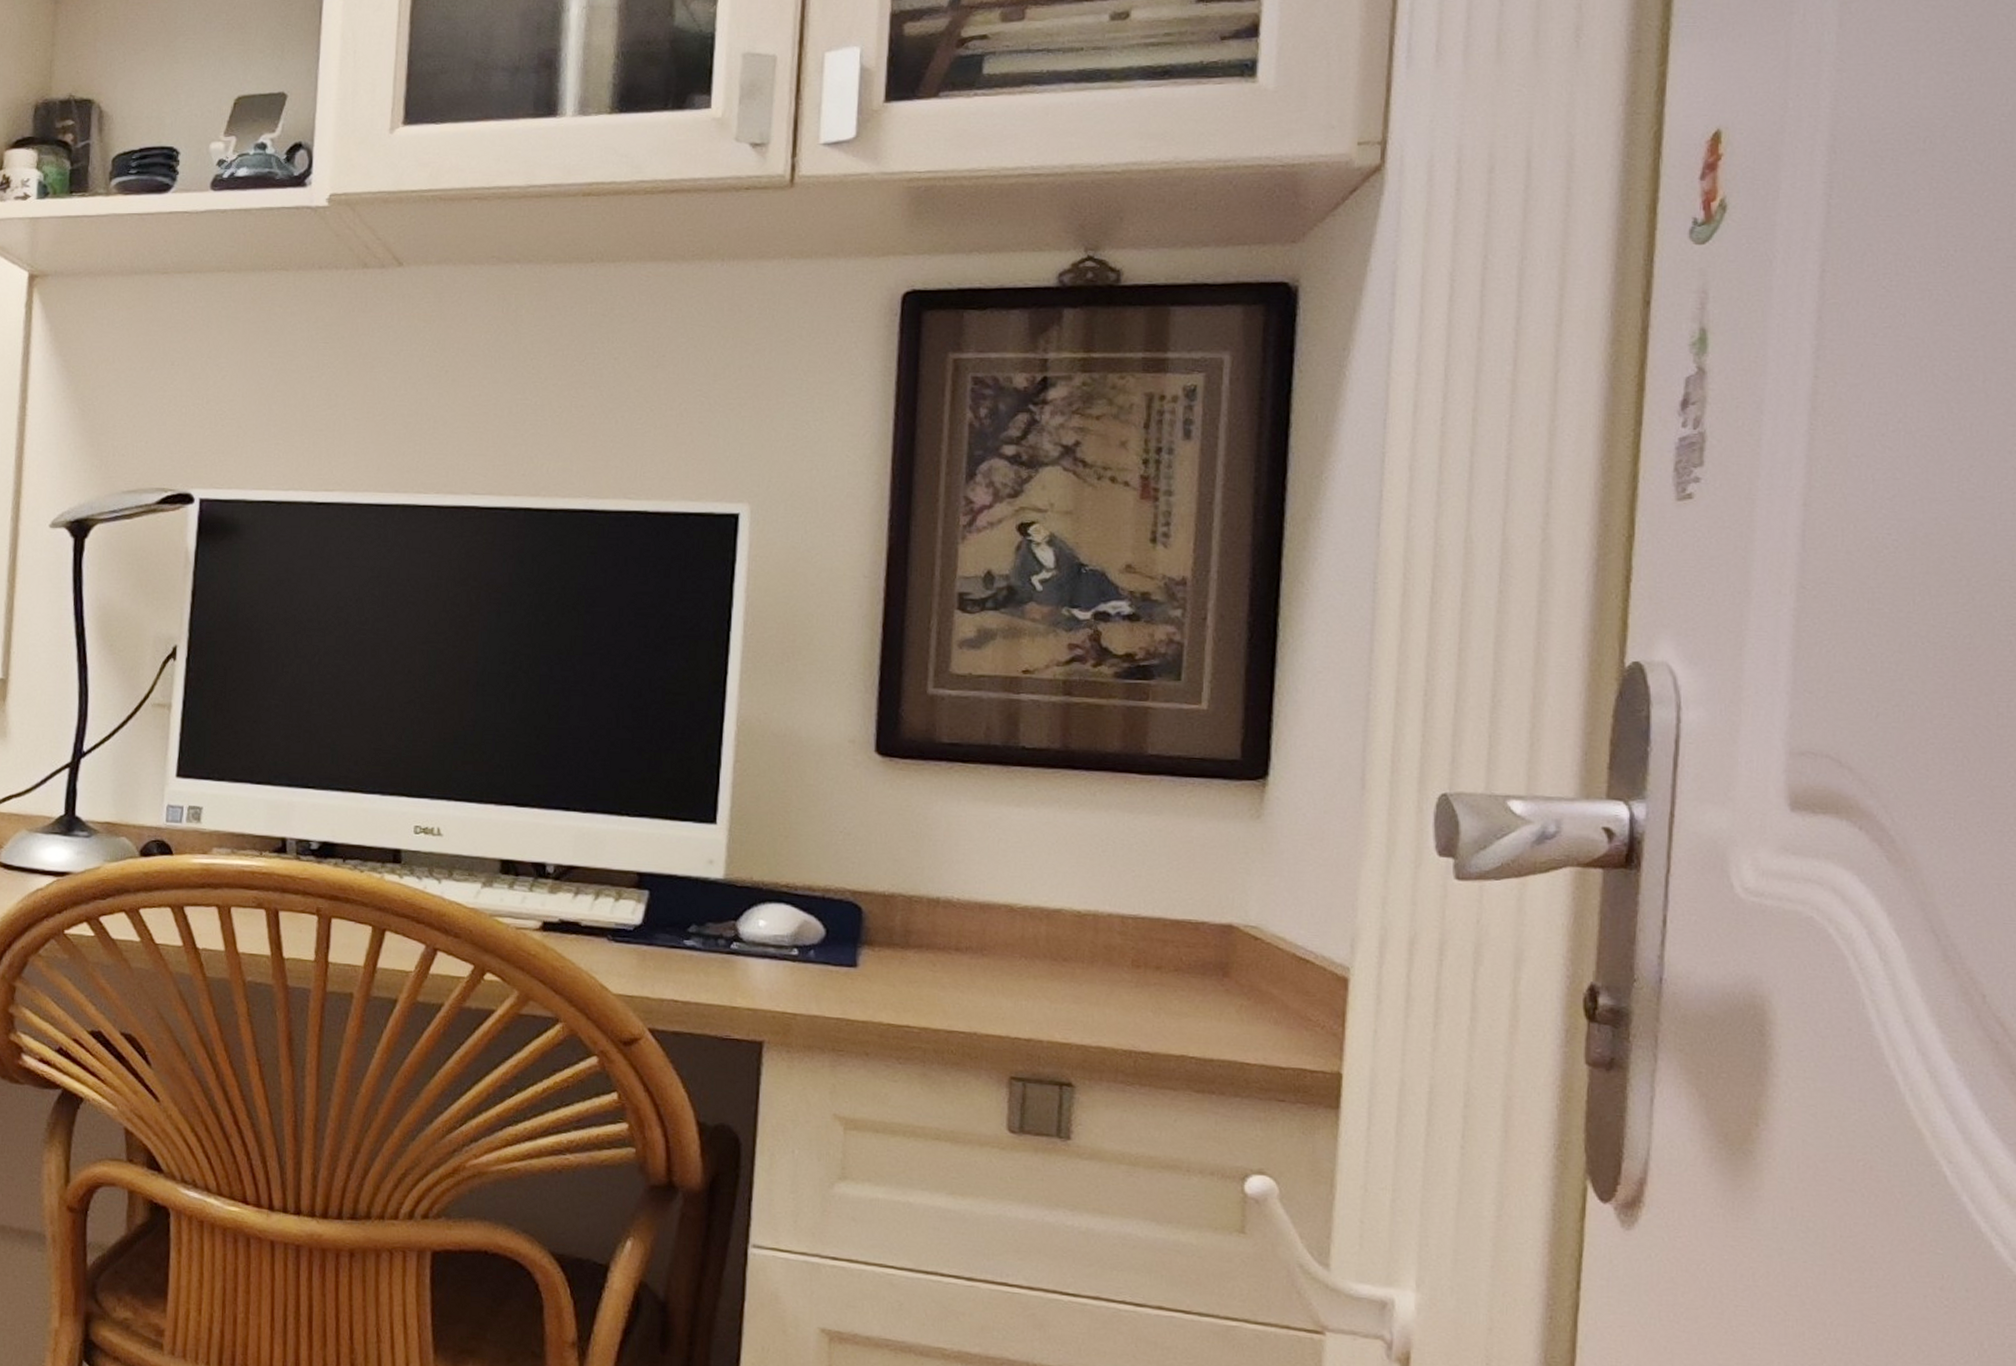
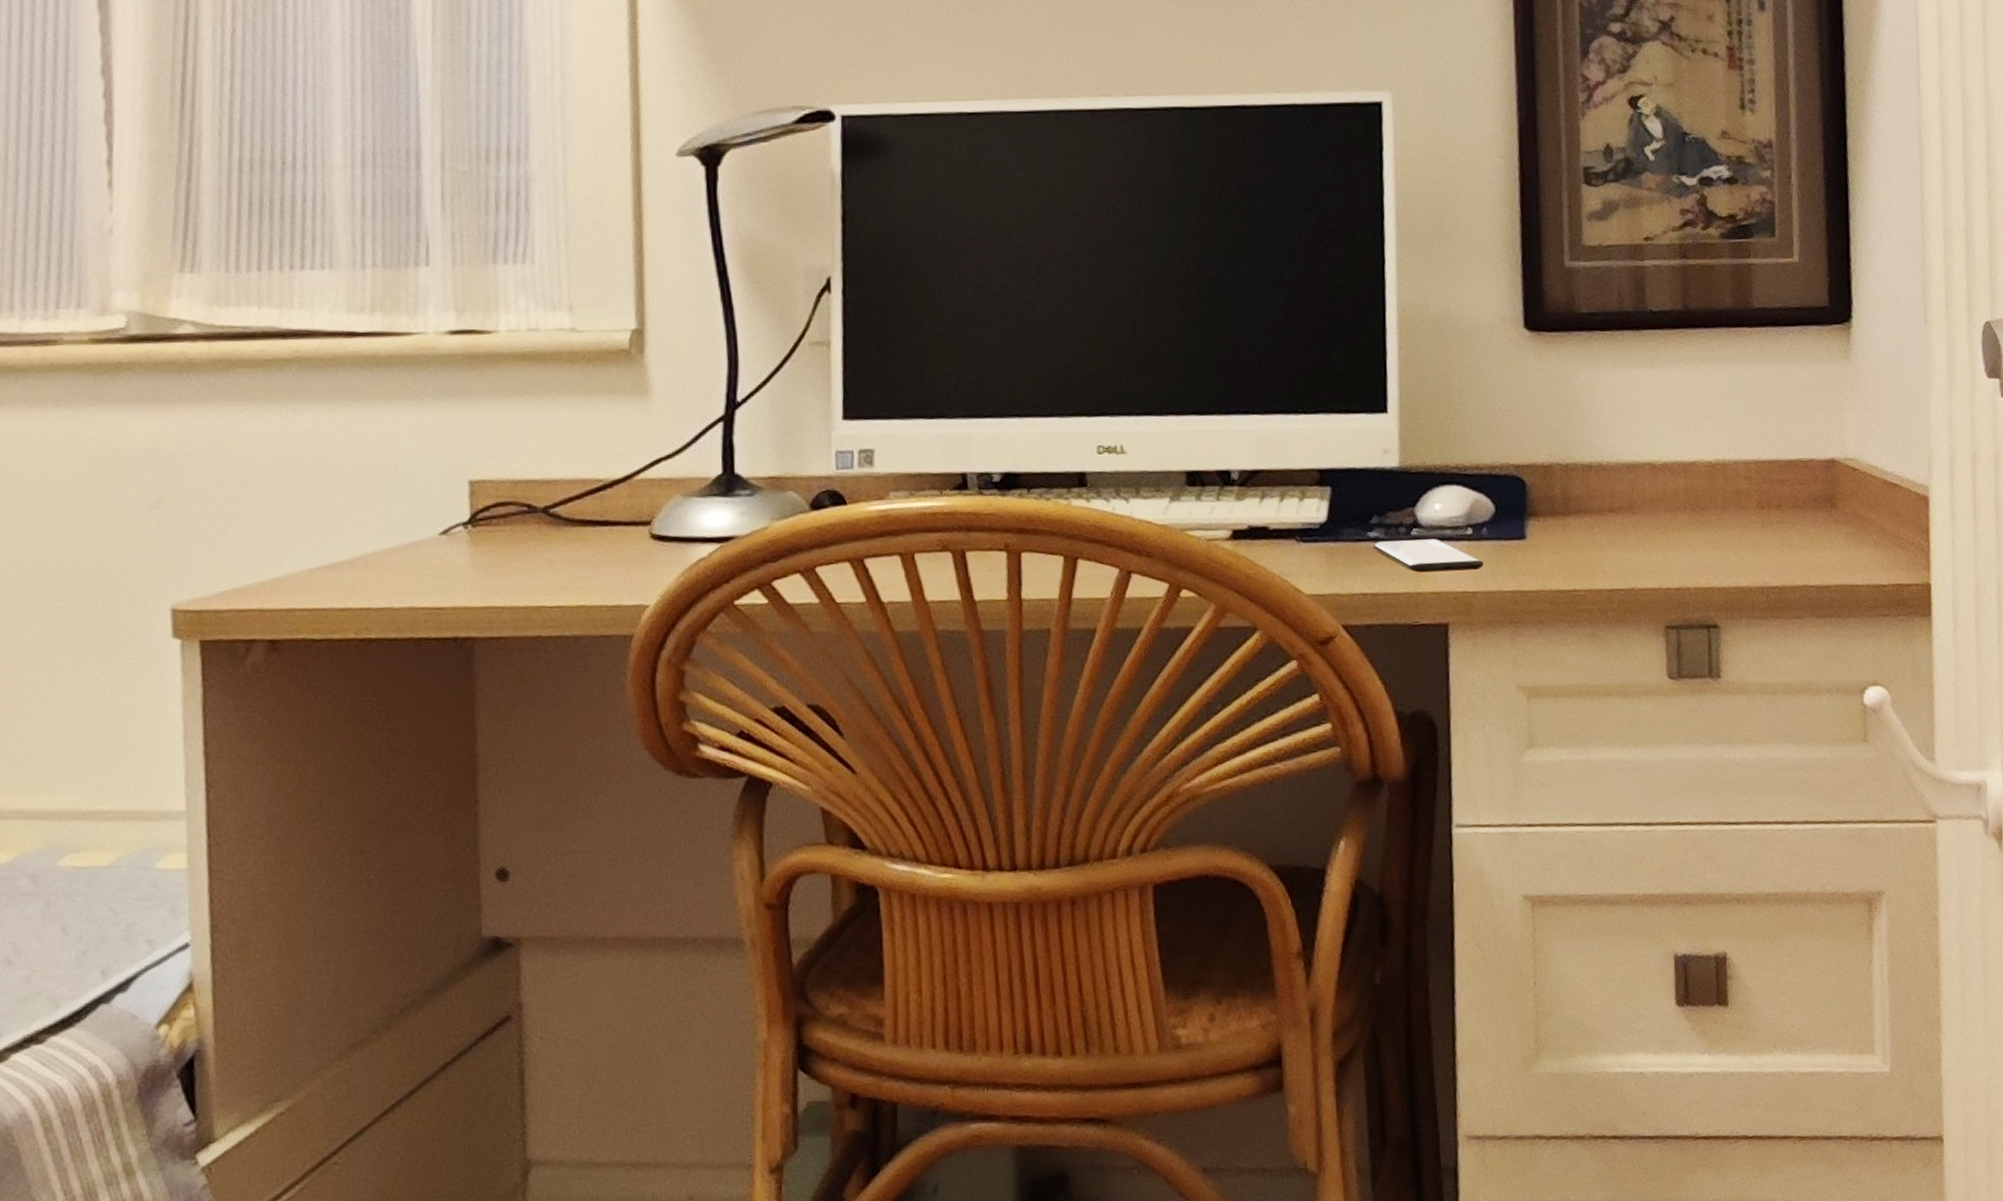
phone: none [689,950,808,993] -> present [1374,539,1484,573]

